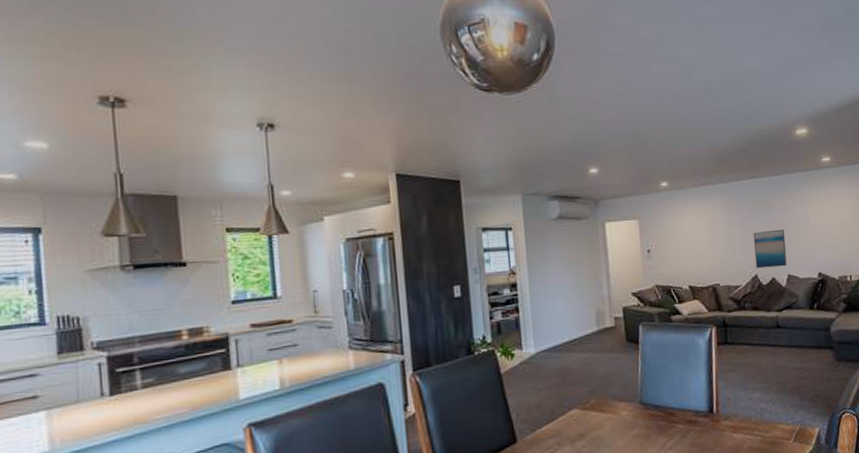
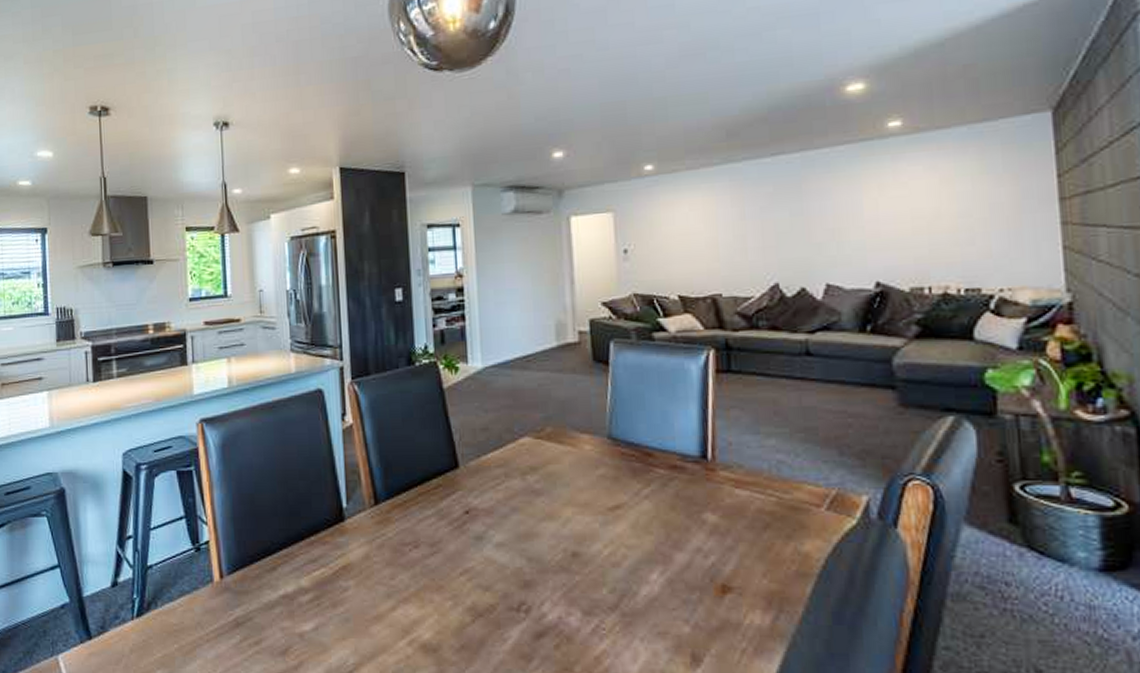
wall art: present [753,229,787,269] -> none [774,222,826,275]

